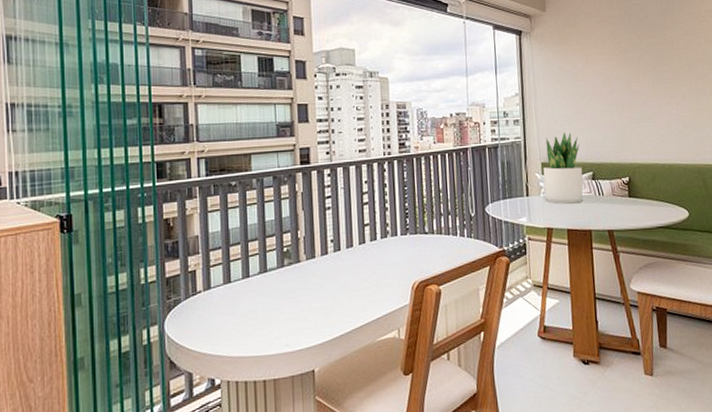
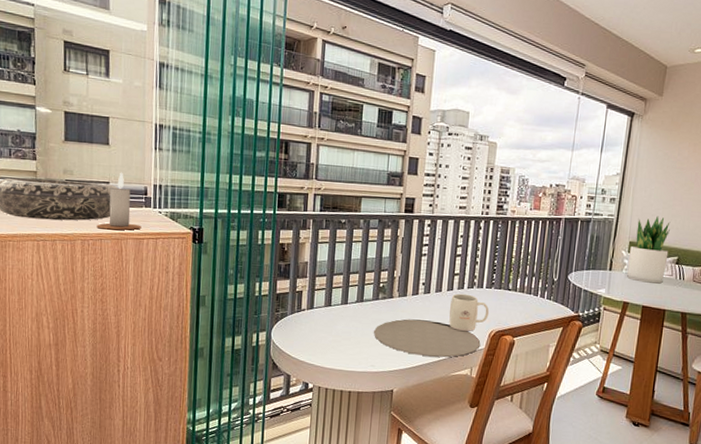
placemat: none [284,281,405,324] -> present [374,319,481,358]
mug: none [364,245,409,288] -> present [449,293,490,332]

